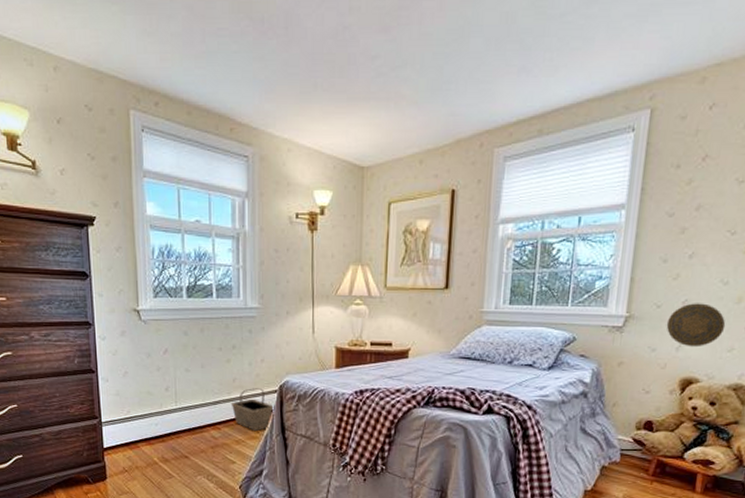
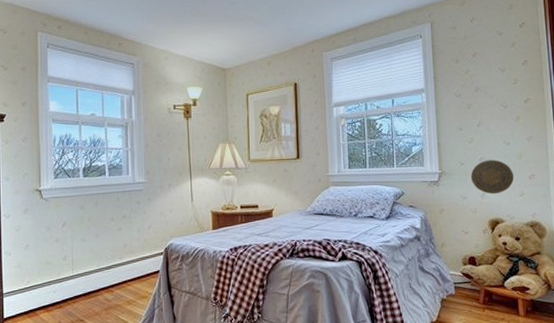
basket: present [231,388,275,431] -> none [122,252,162,291]

